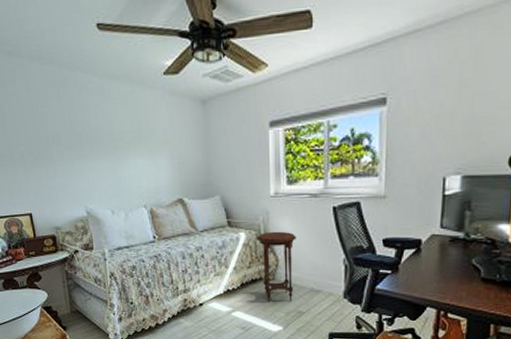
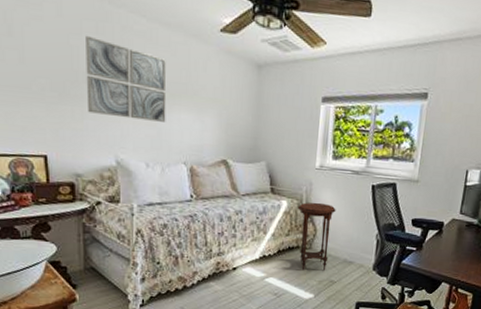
wall art: none [51,101,124,171] -> present [86,35,166,122]

